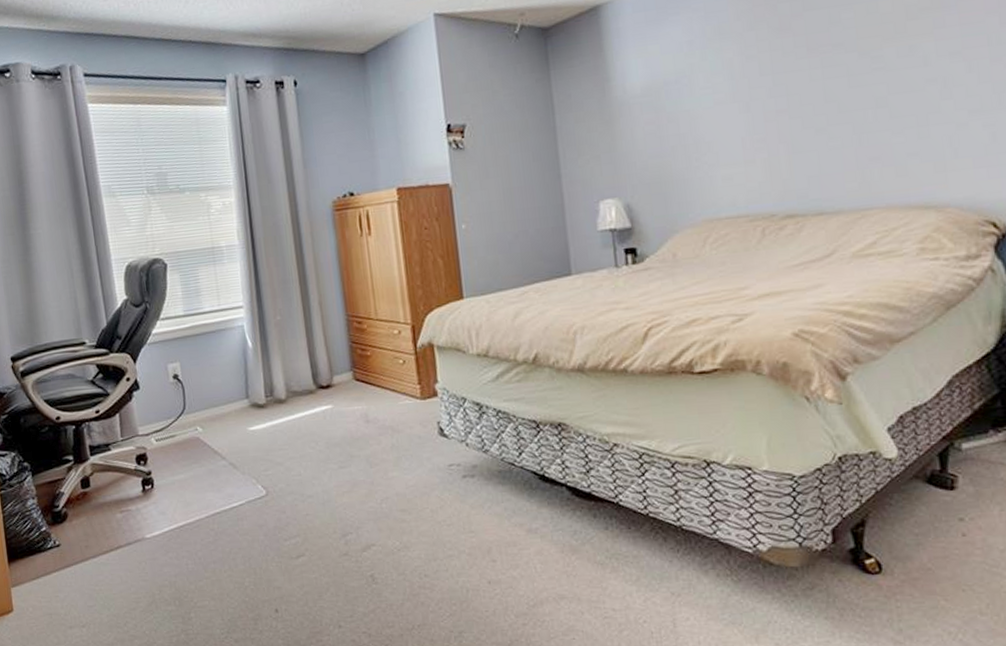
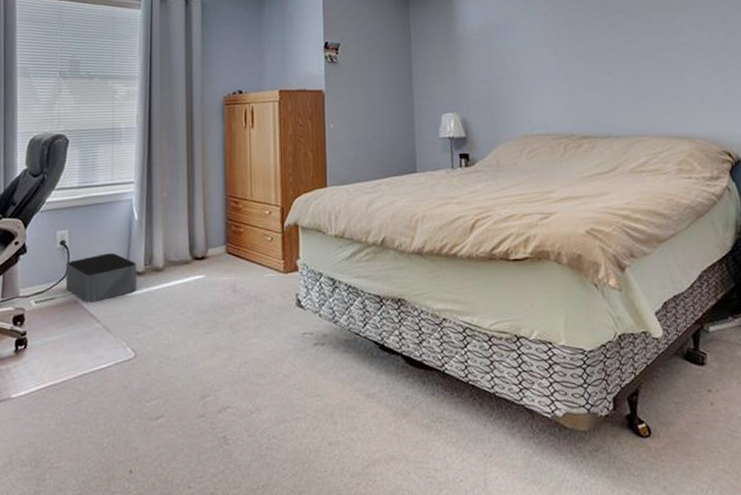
storage bin: none [182,385,261,440] -> present [65,253,137,303]

